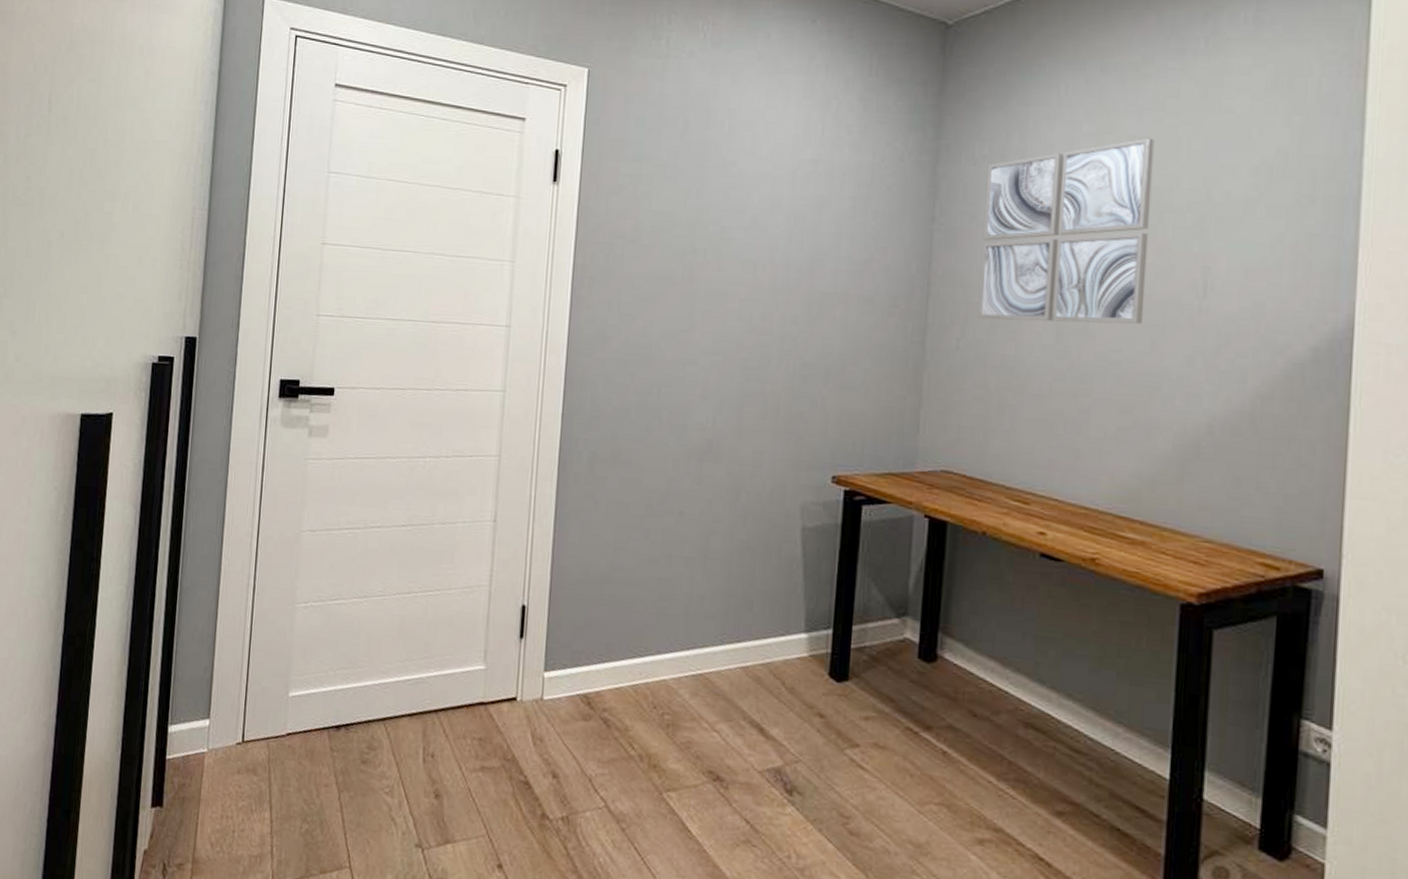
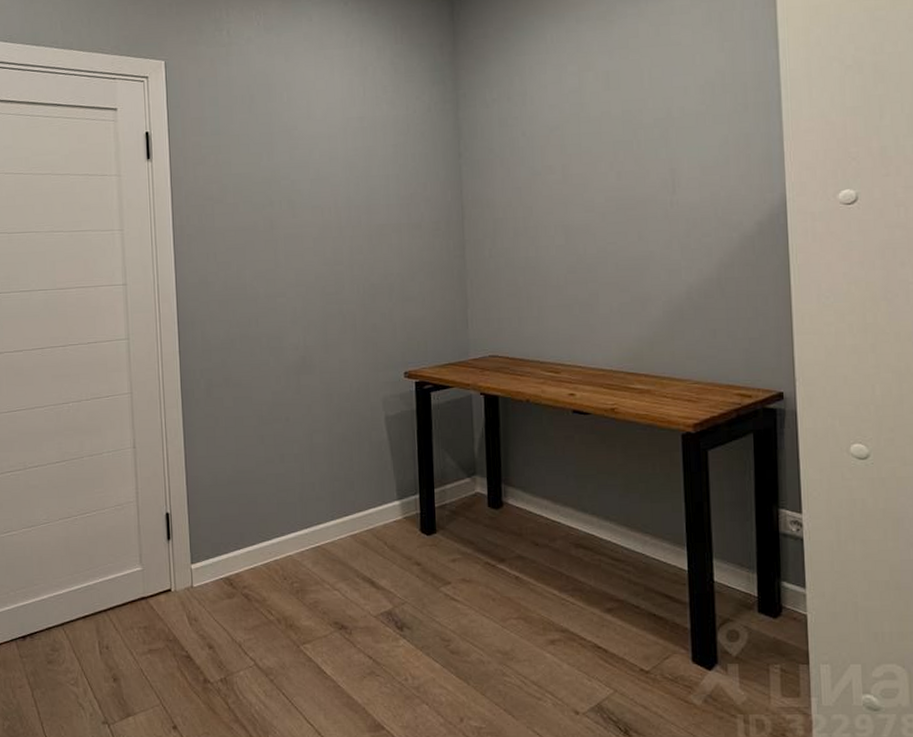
wall art: present [977,137,1155,325] -> none [497,71,630,231]

